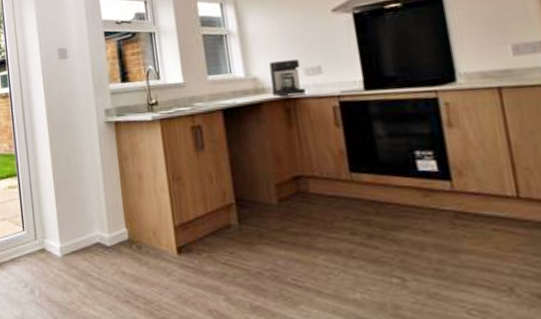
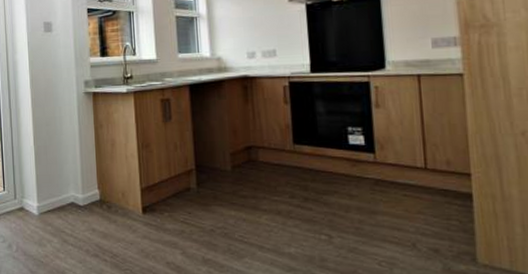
coffee maker: present [269,59,306,97] -> none [232,43,262,76]

